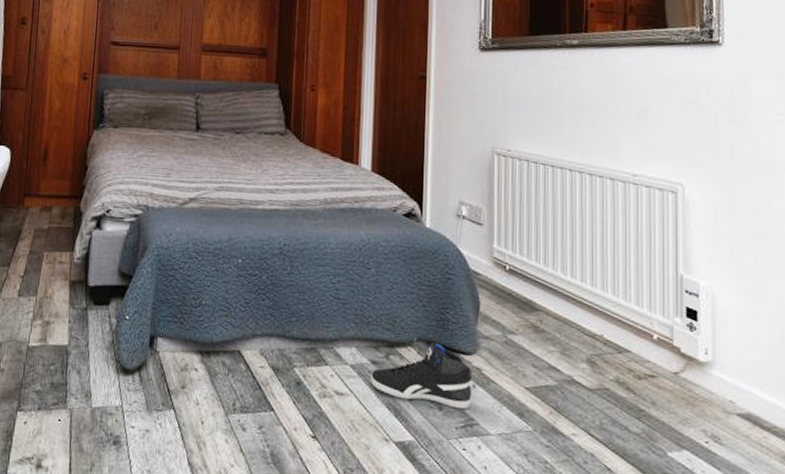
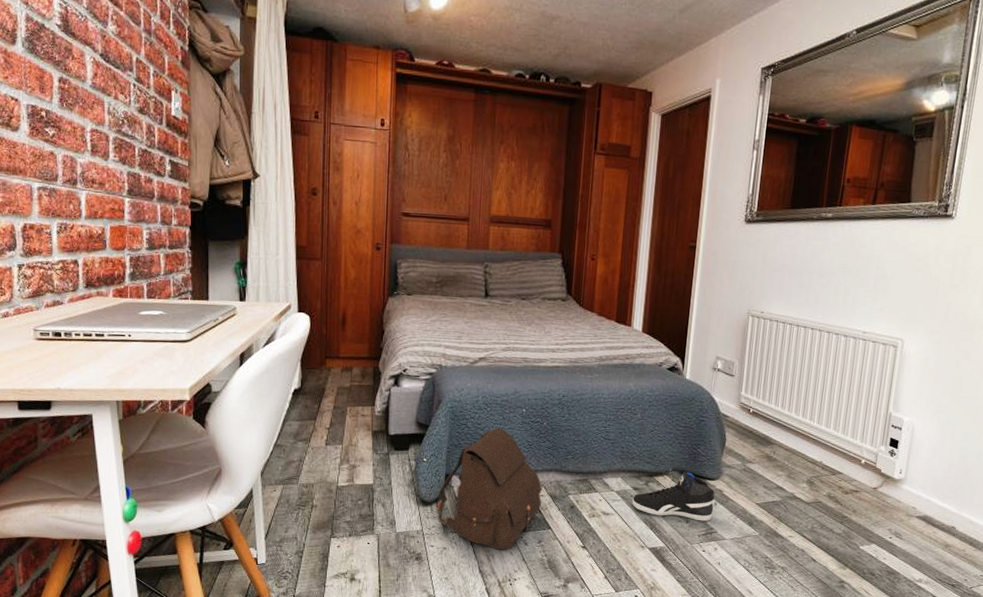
satchel: none [139,280,262,437] -> present [436,427,542,550]

